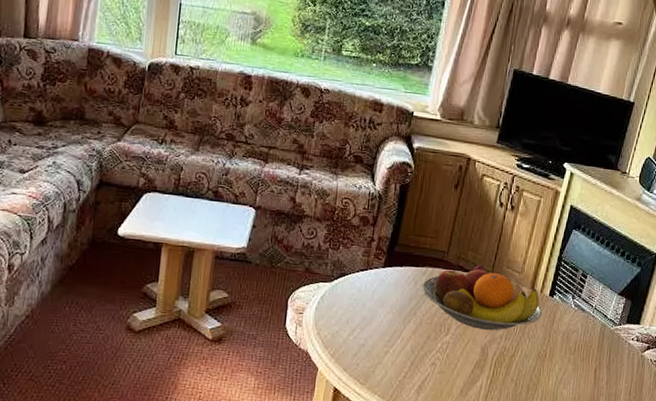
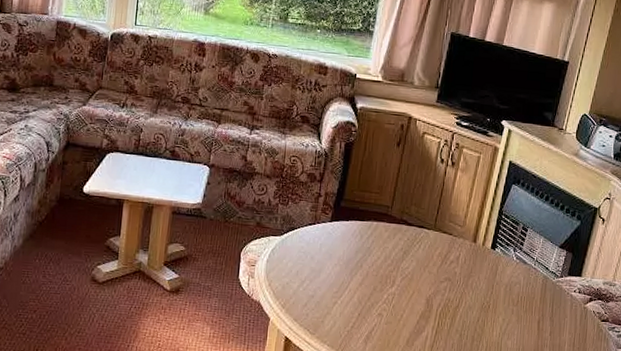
fruit bowl: present [421,265,543,330] -> none [367,219,485,282]

